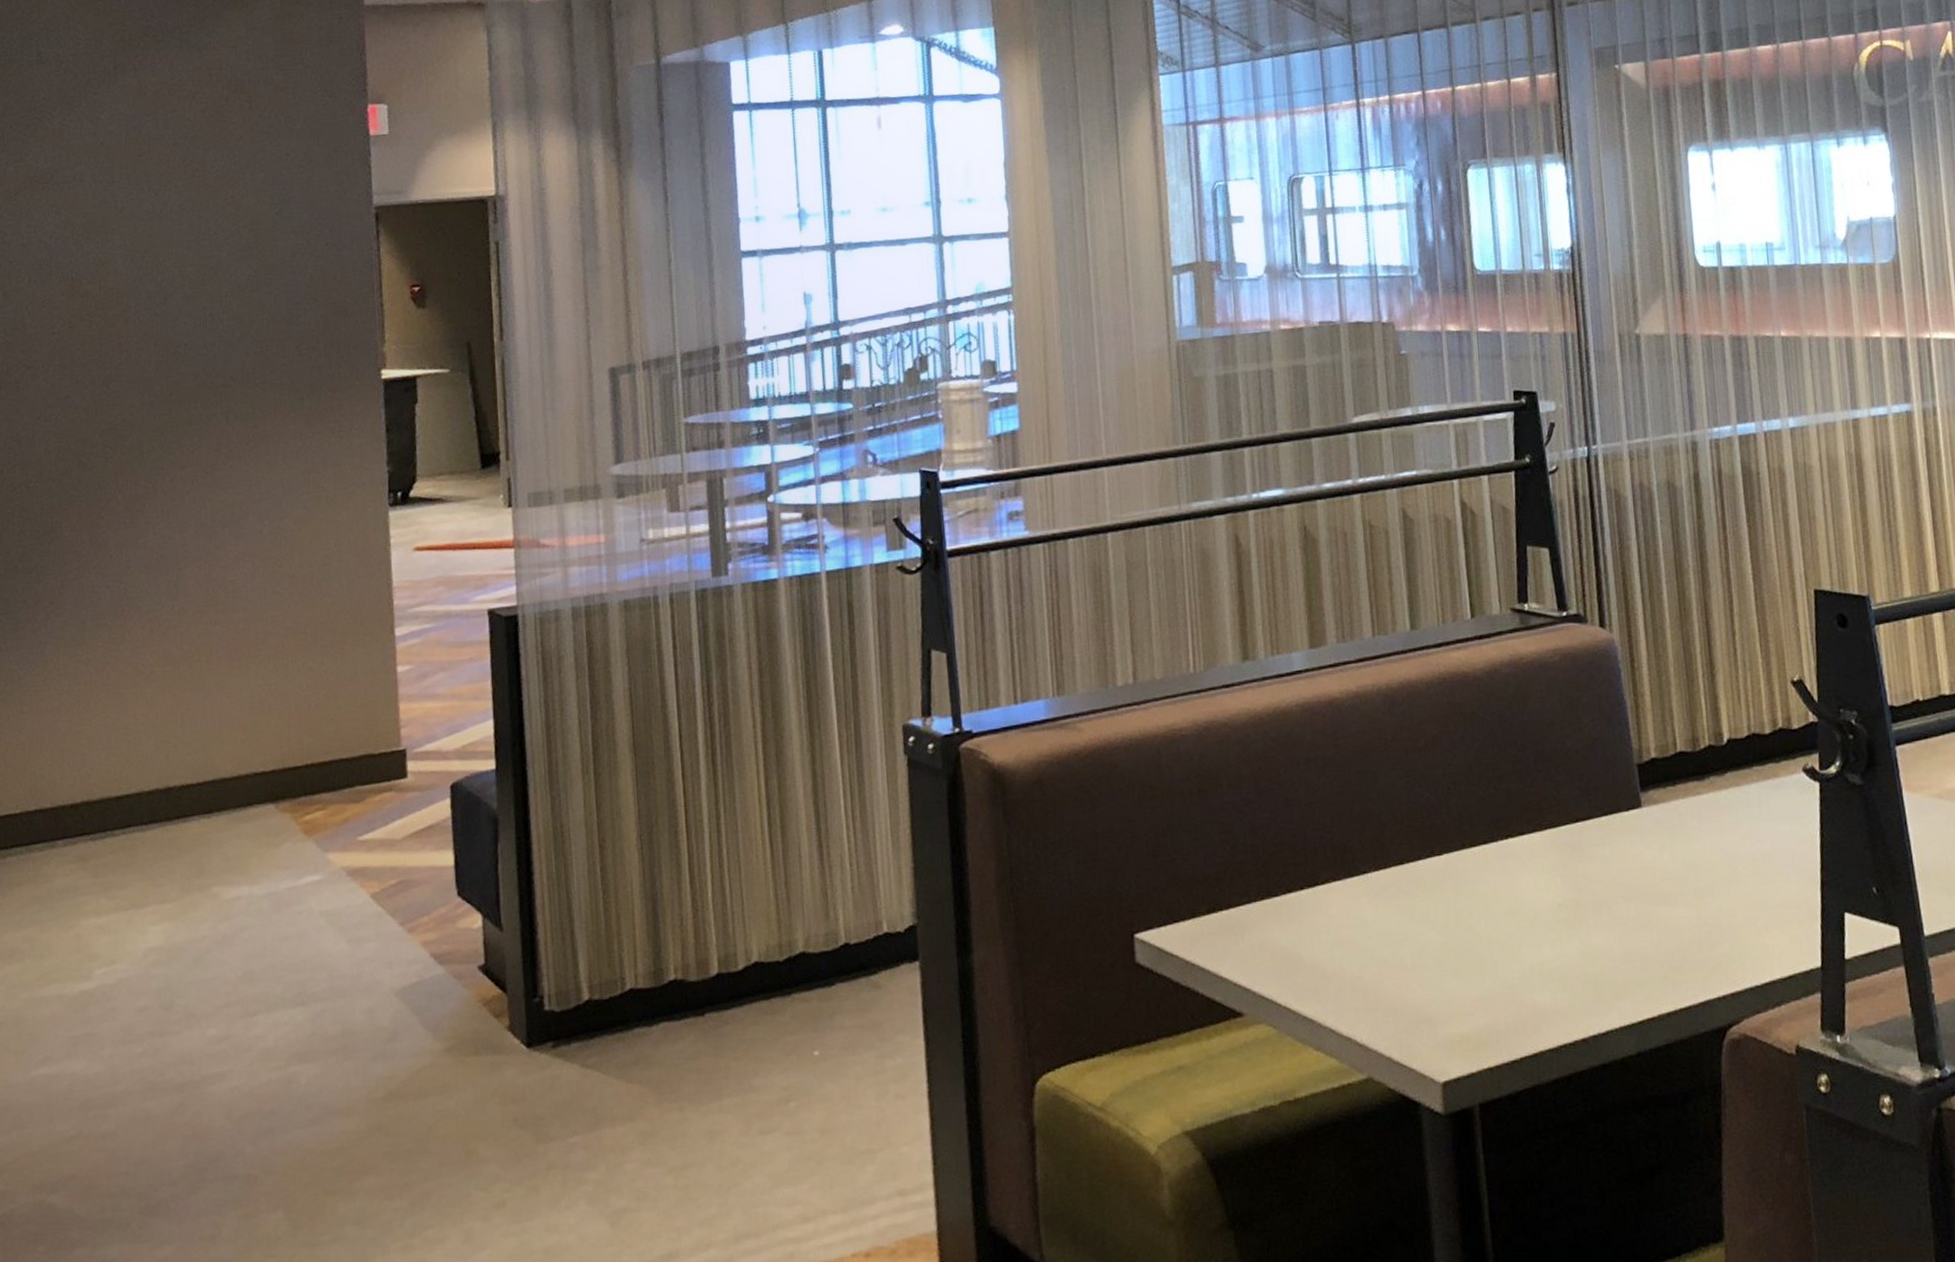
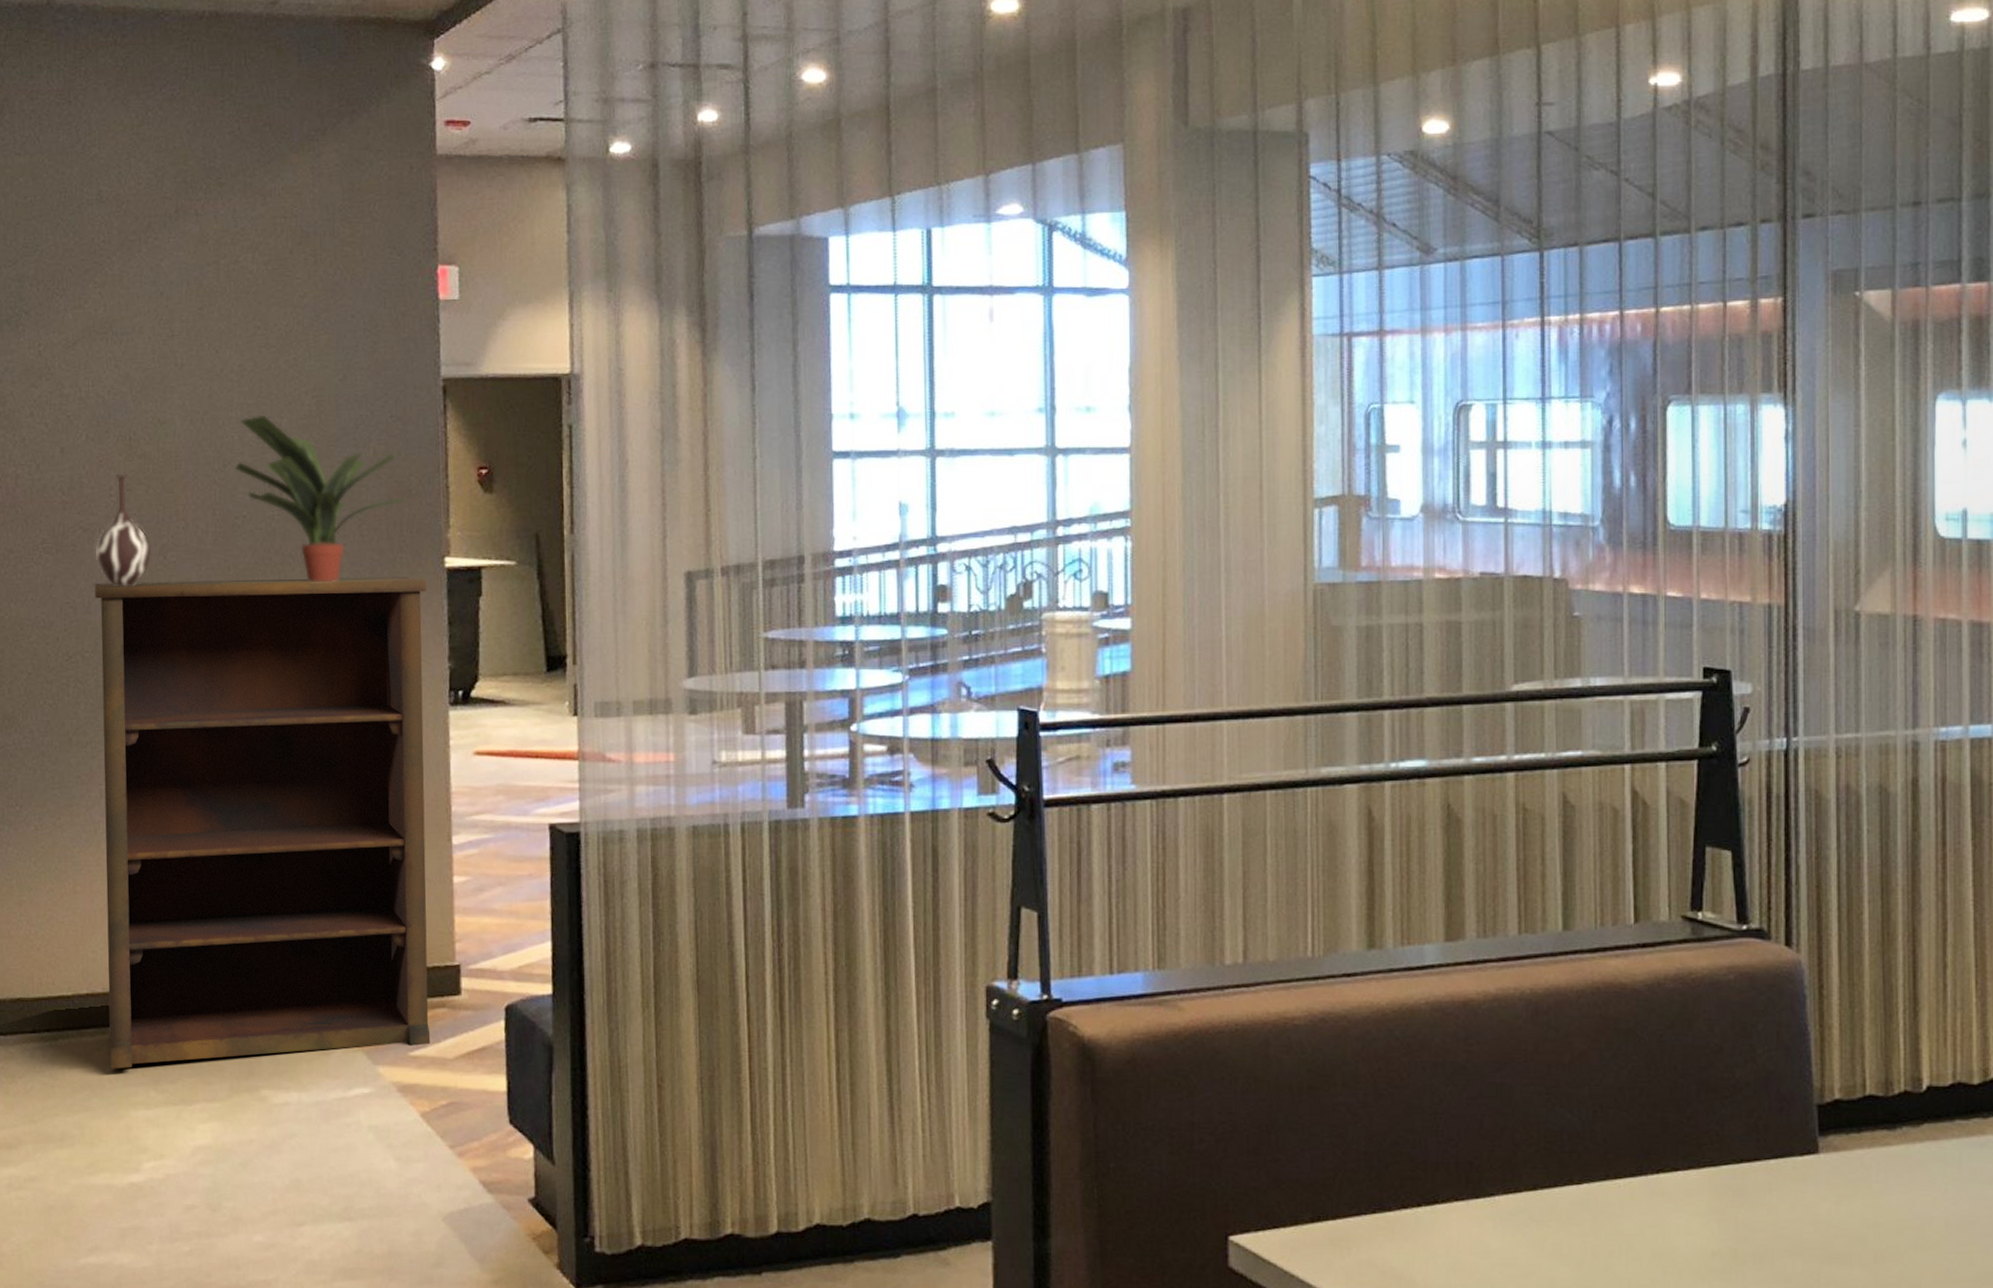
vase: none [38,313,95,419] -> present [95,475,152,587]
shelving unit: none [39,390,379,881] -> present [95,577,431,1069]
potted plant: none [175,250,340,401] -> present [234,416,404,582]

